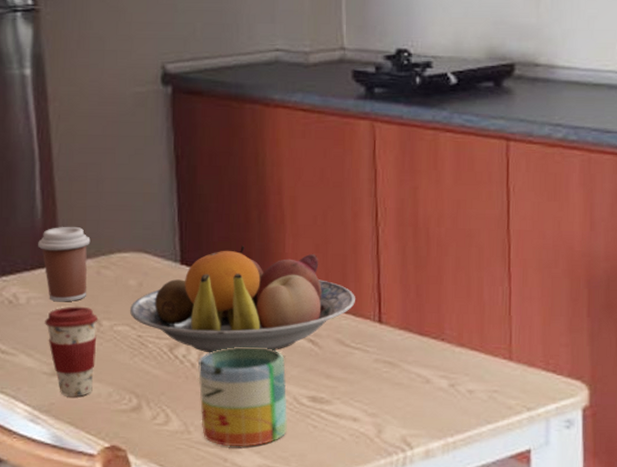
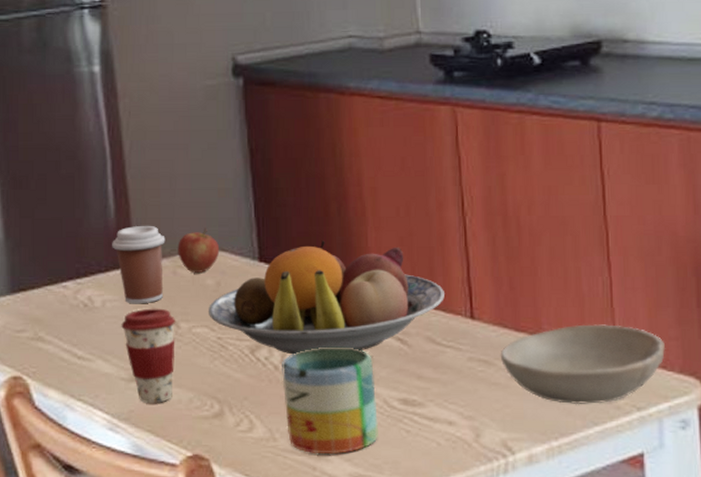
apple: none [102,230,143,273] -> present [178,227,220,273]
bowl: none [404,330,557,405] -> present [500,324,666,405]

